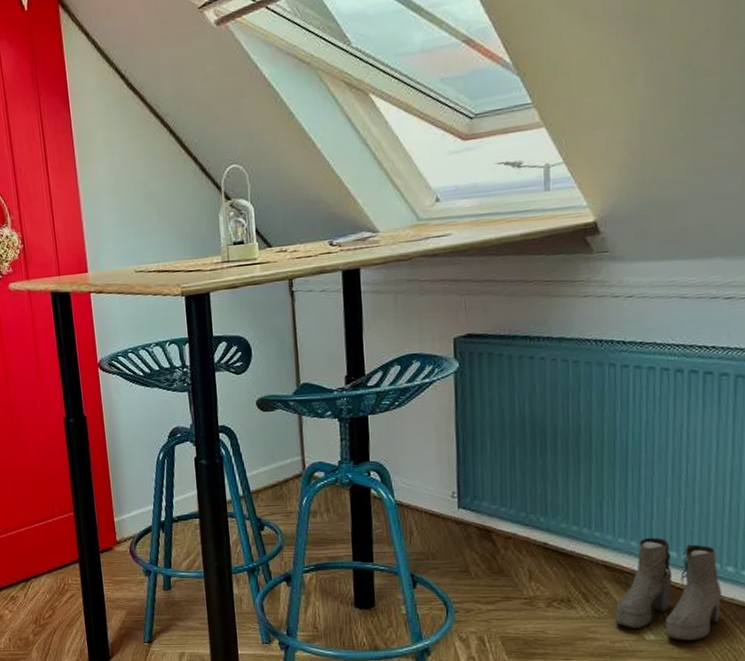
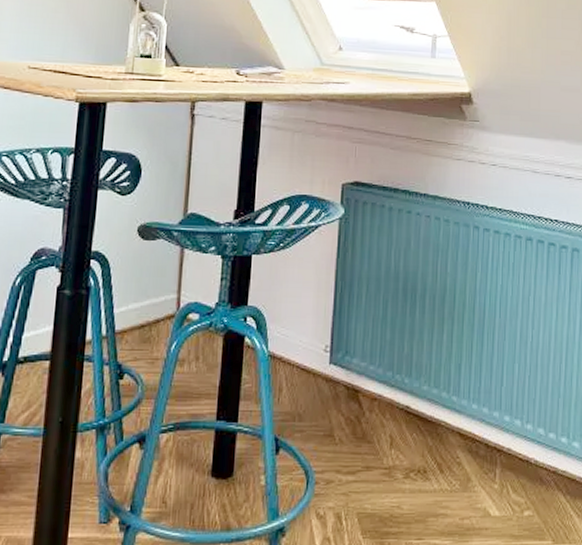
boots: present [614,537,722,641] -> none [465,404,557,517]

